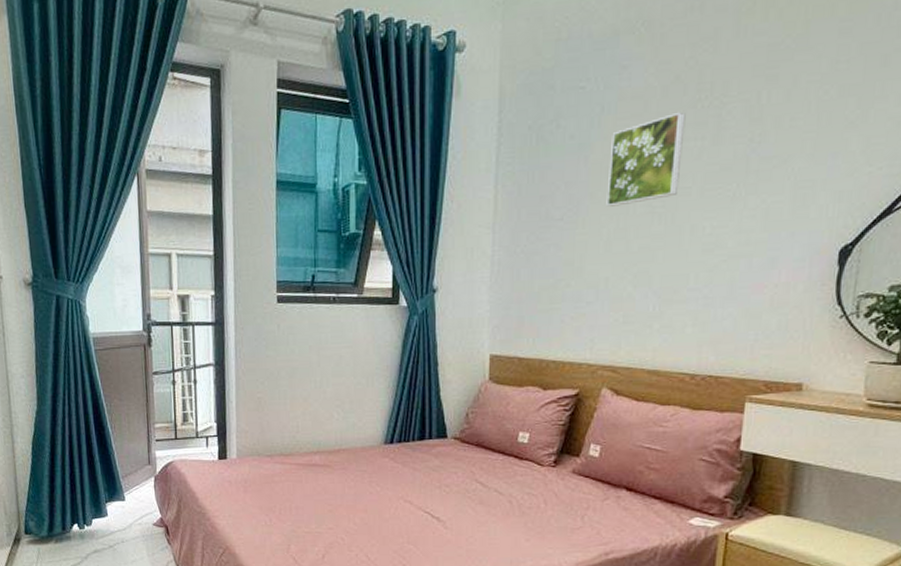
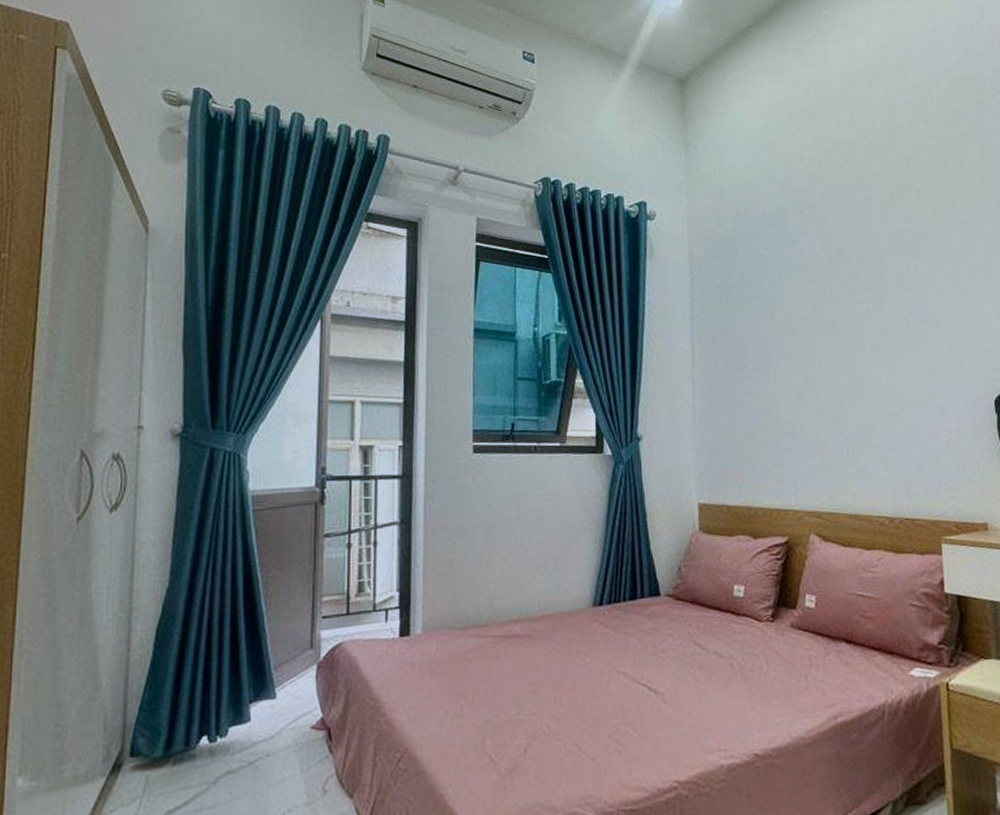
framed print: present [606,111,686,207] -> none [791,279,854,359]

